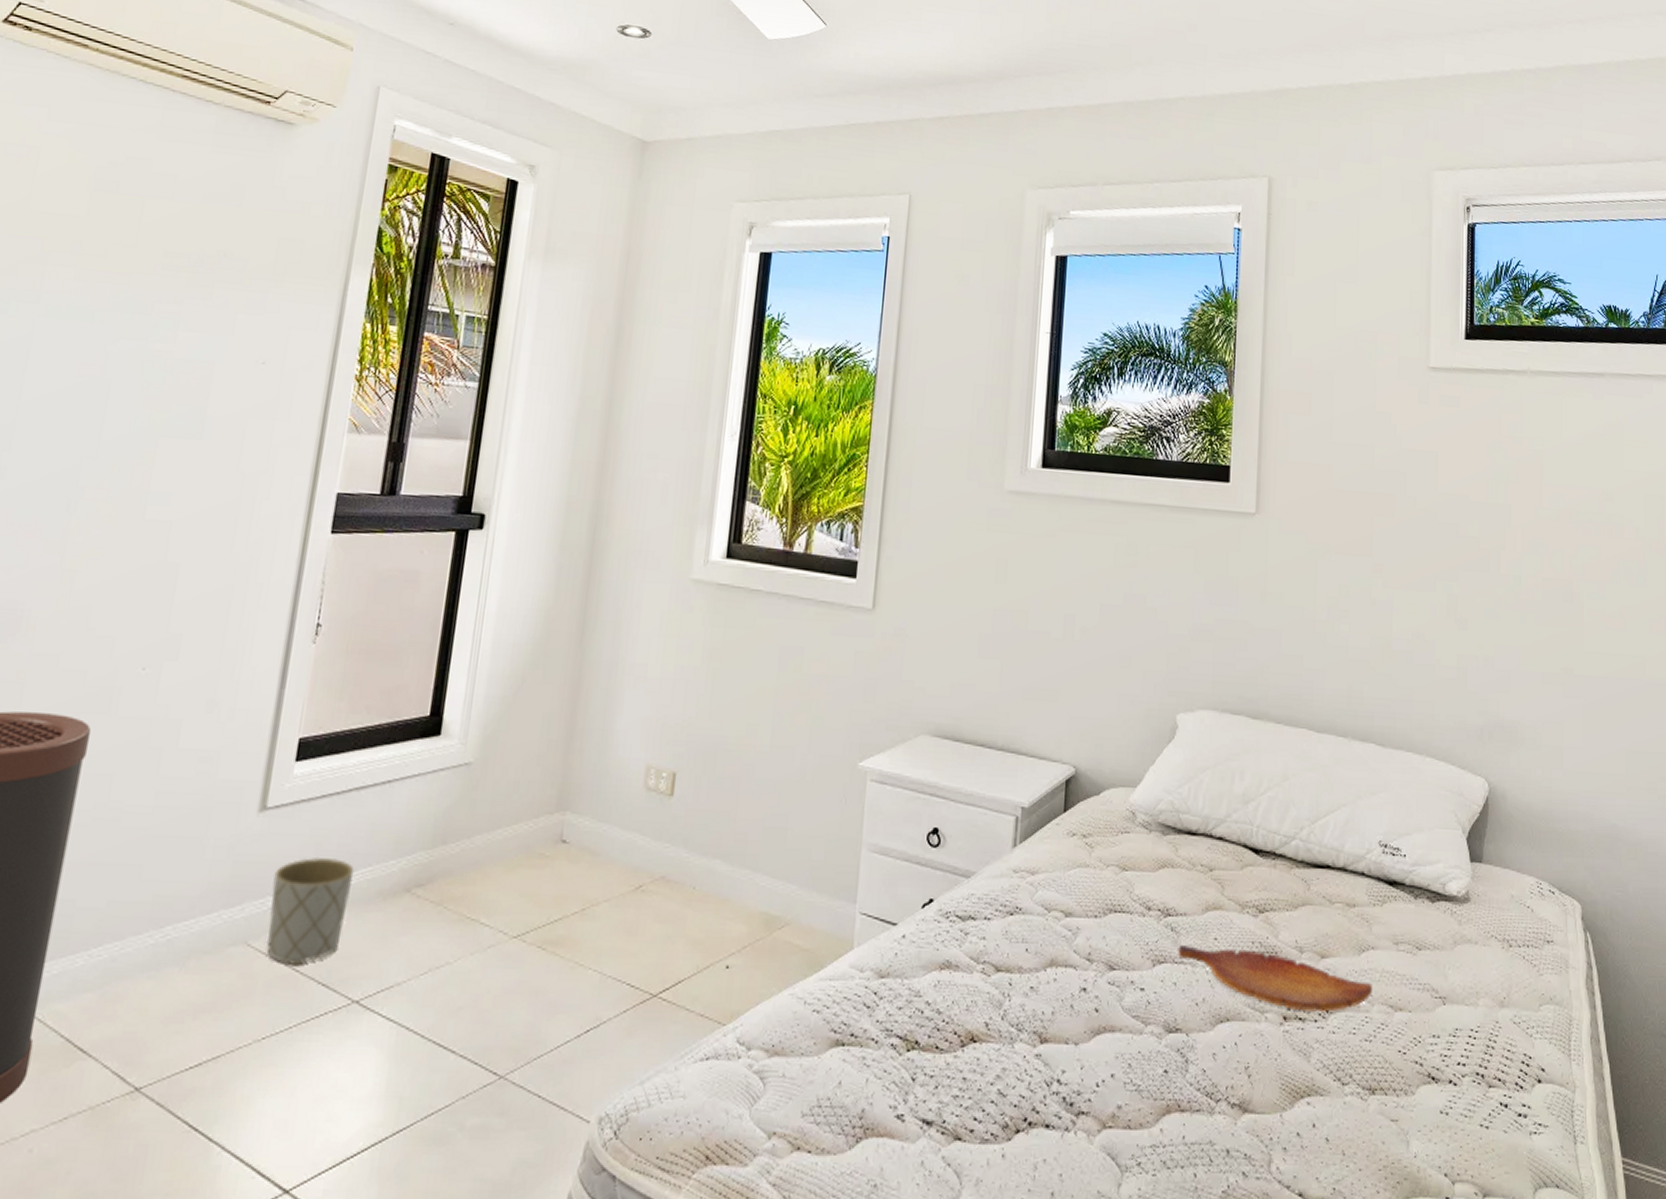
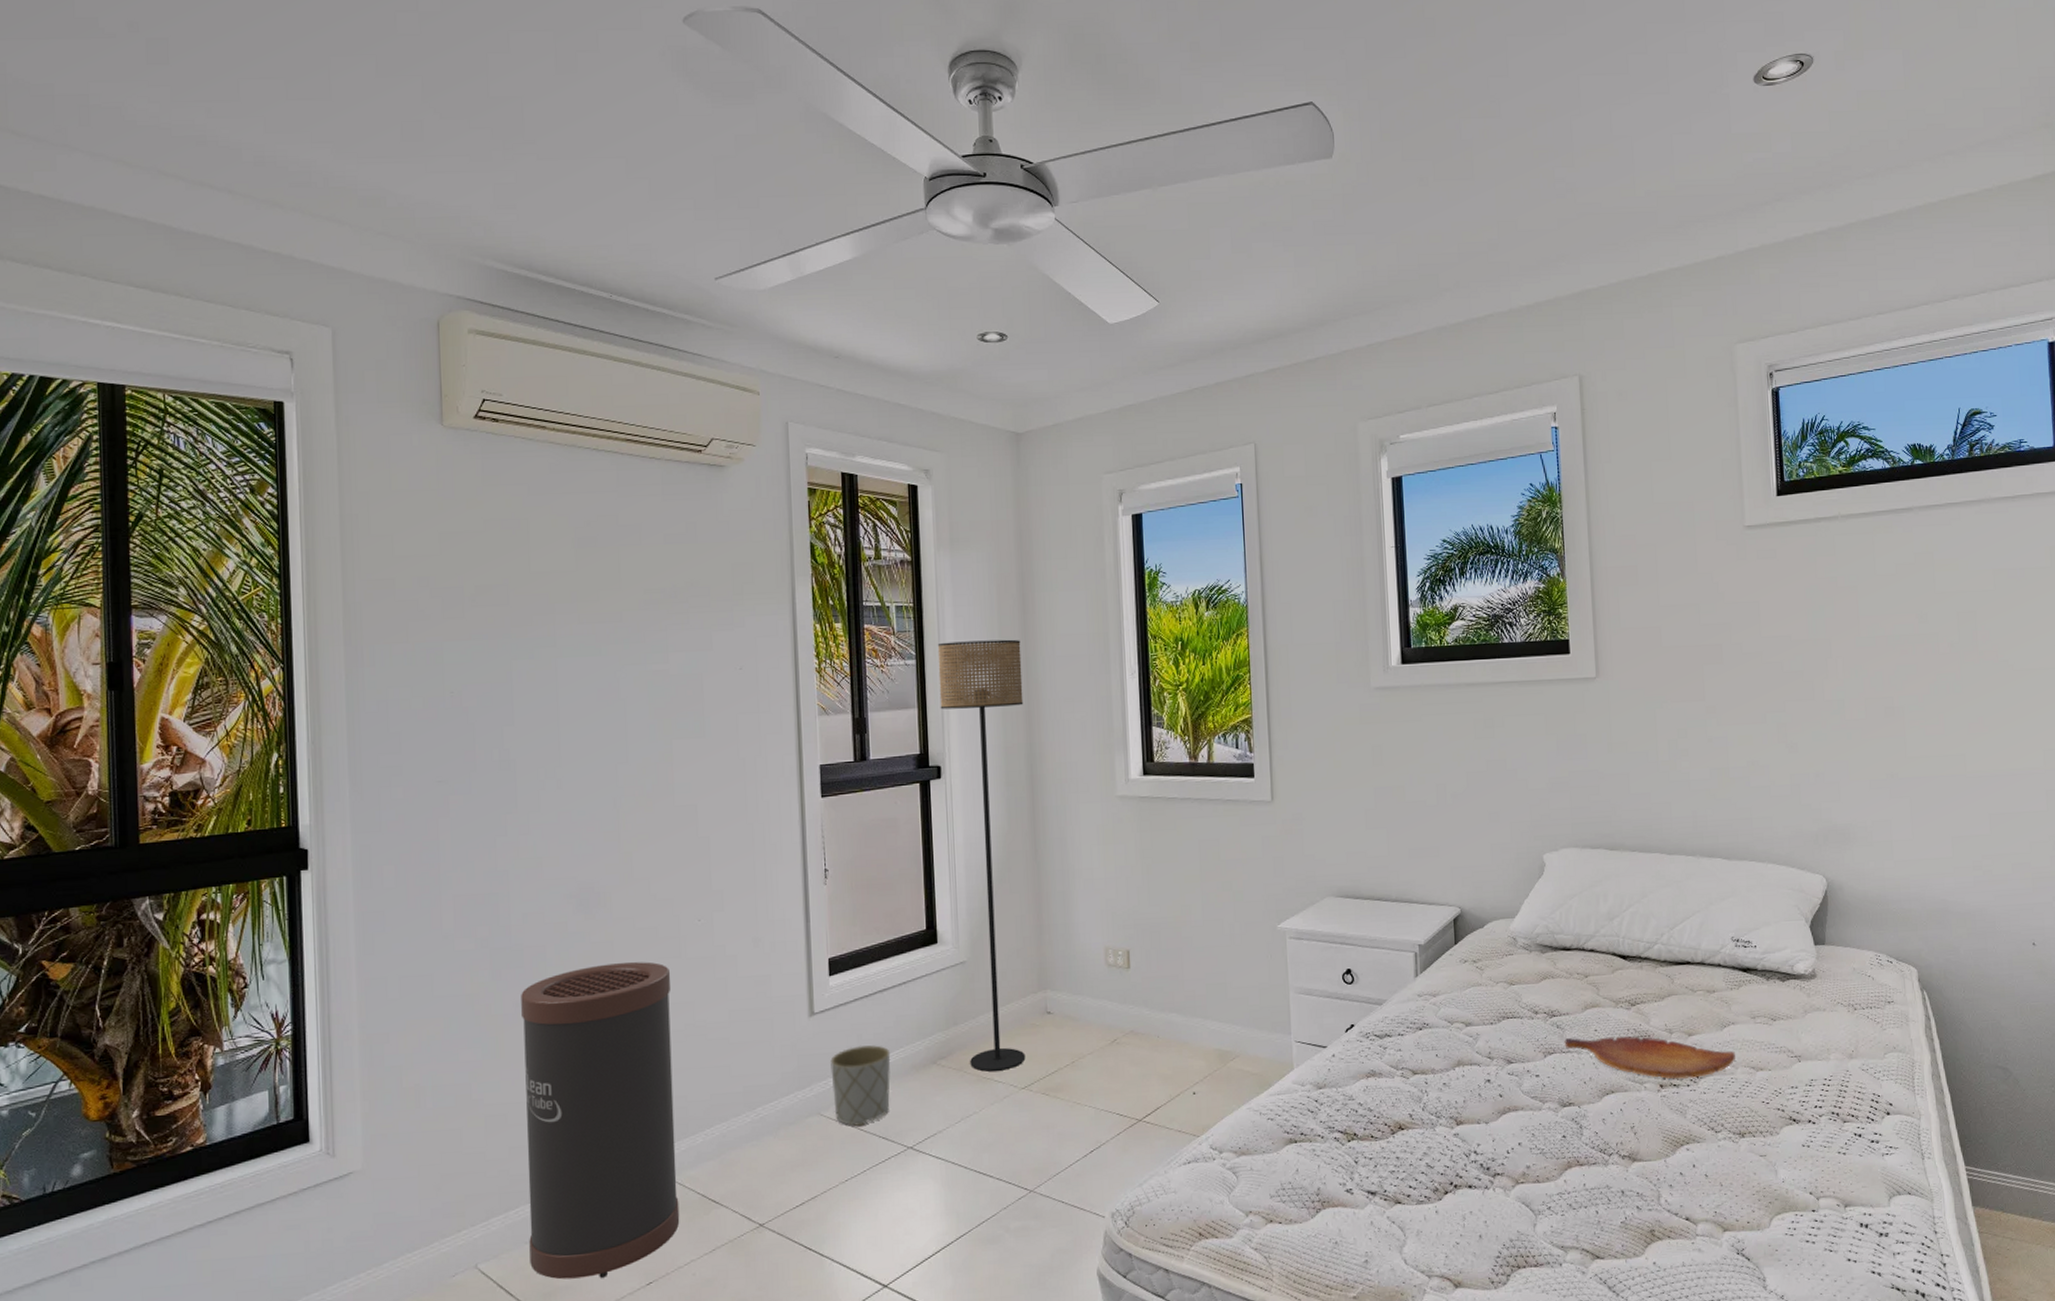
floor lamp: none [453,366,608,911] -> present [937,639,1026,1072]

